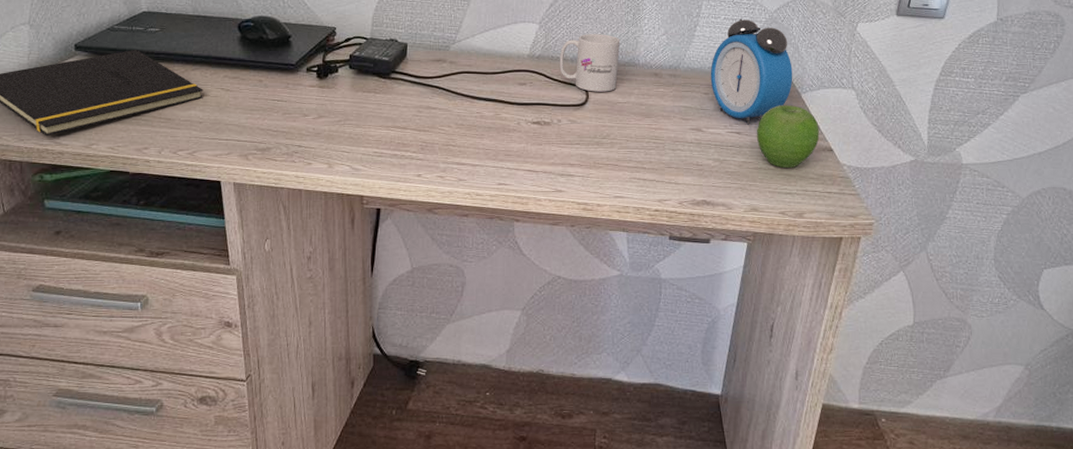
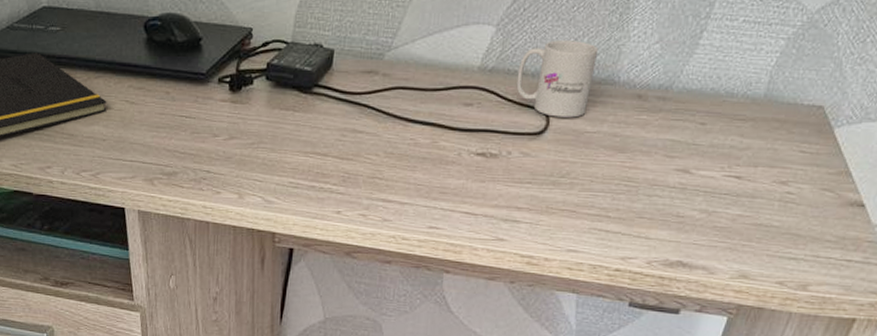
alarm clock: present [710,18,793,124] -> none [711,21,829,166]
fruit: present [756,105,820,168] -> none [761,142,851,226]

